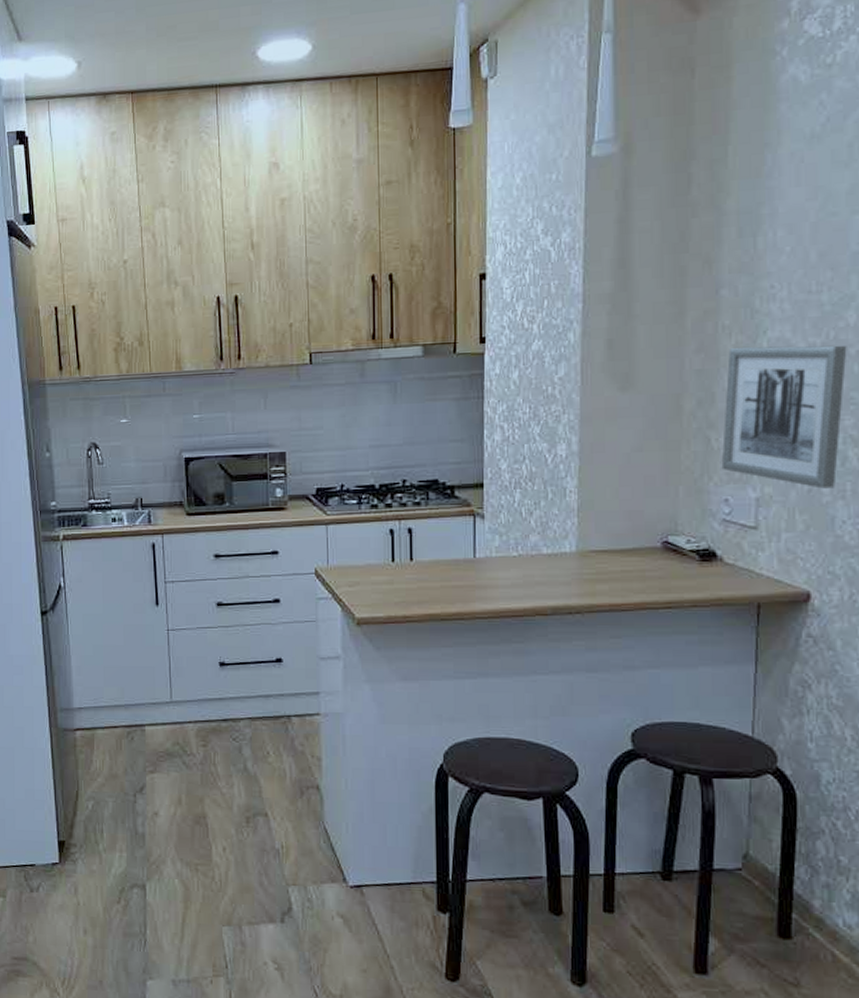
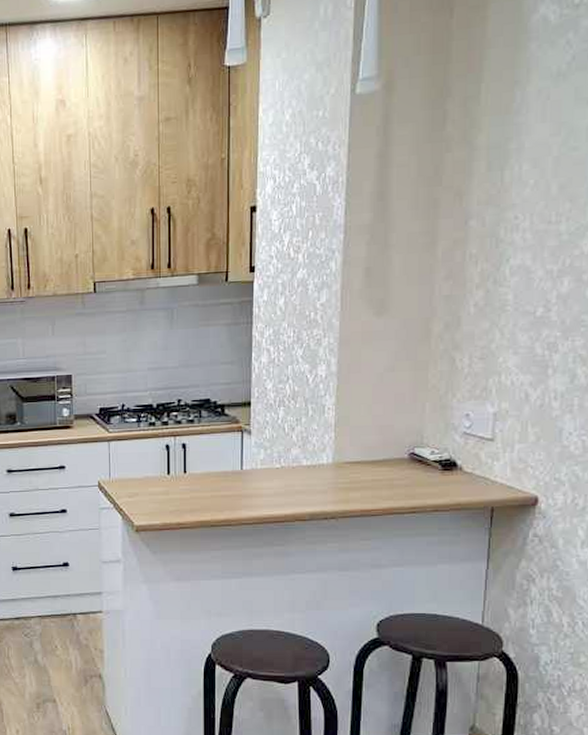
wall art: present [721,345,847,489] -> none [464,271,581,404]

